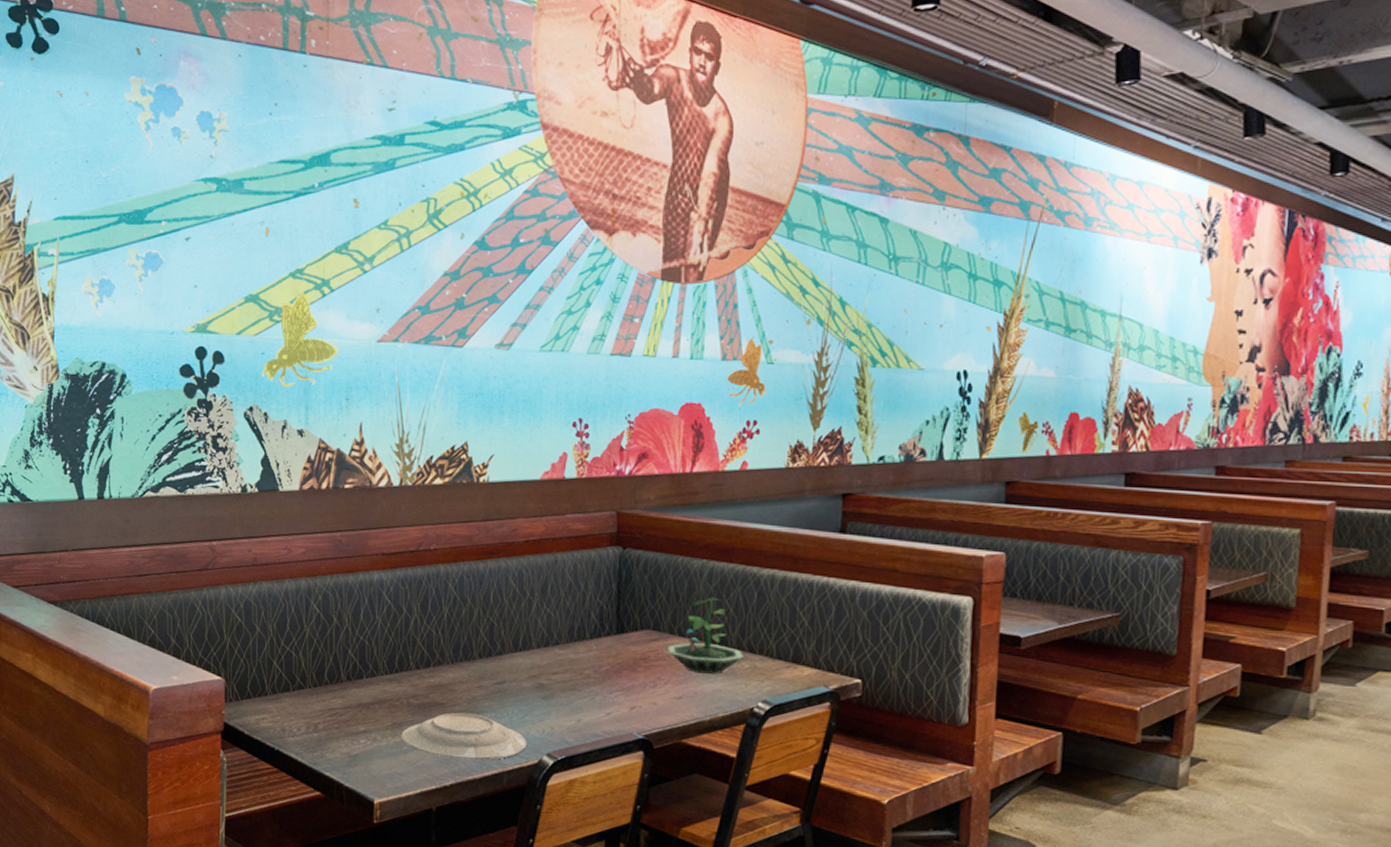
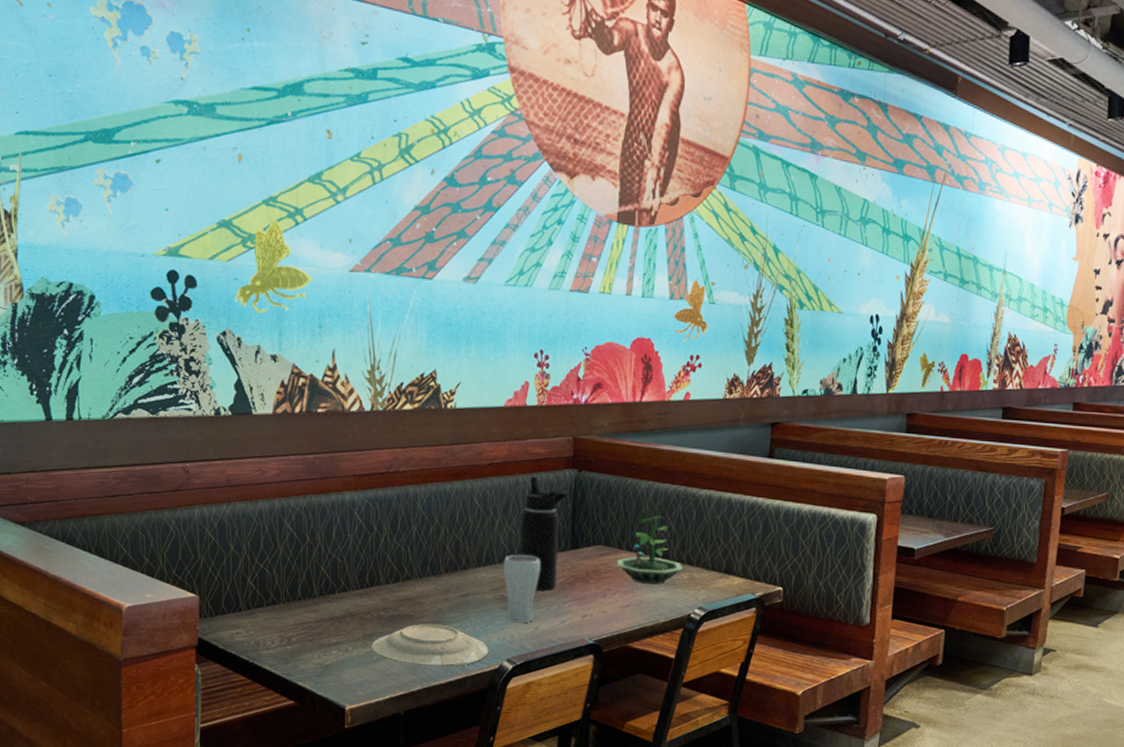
drinking glass: none [542,639,582,715] -> present [503,554,540,624]
water bottle: none [559,554,613,679] -> present [519,476,569,591]

